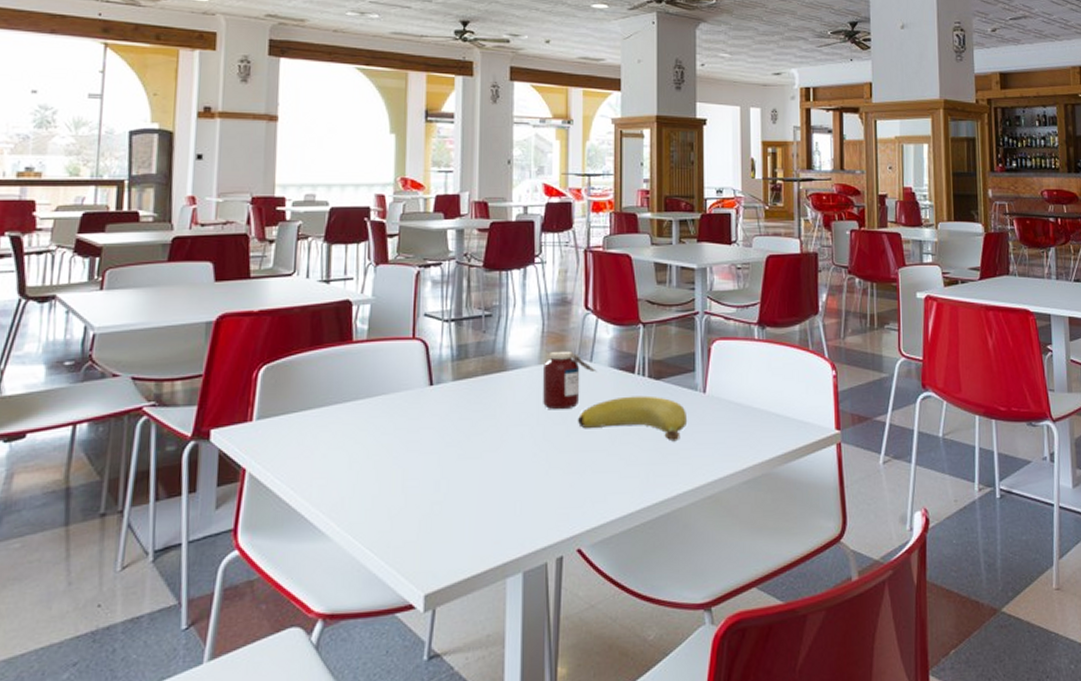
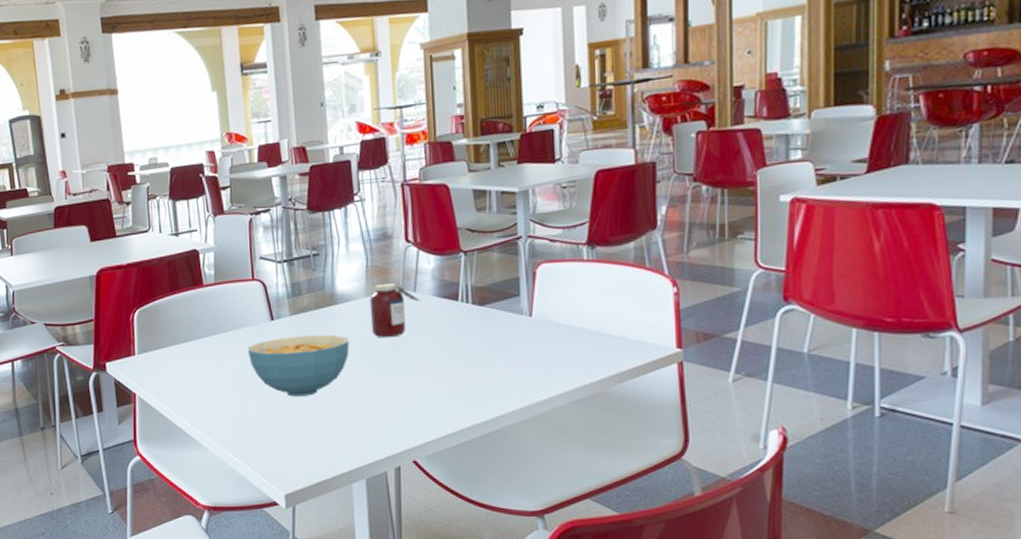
cereal bowl: none [397,404,517,475] -> present [247,334,350,397]
banana: present [577,395,688,442] -> none [405,321,514,364]

